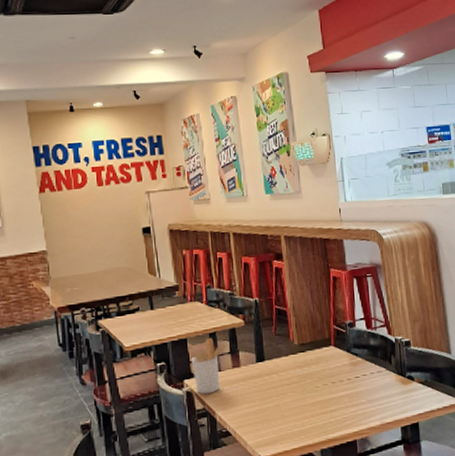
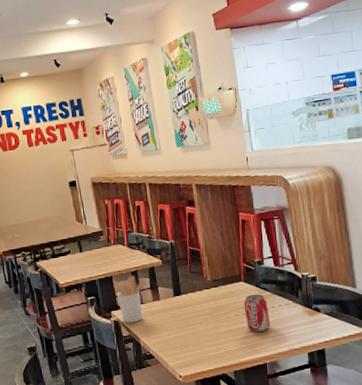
beverage can: none [333,360,362,405] -> present [243,294,271,333]

